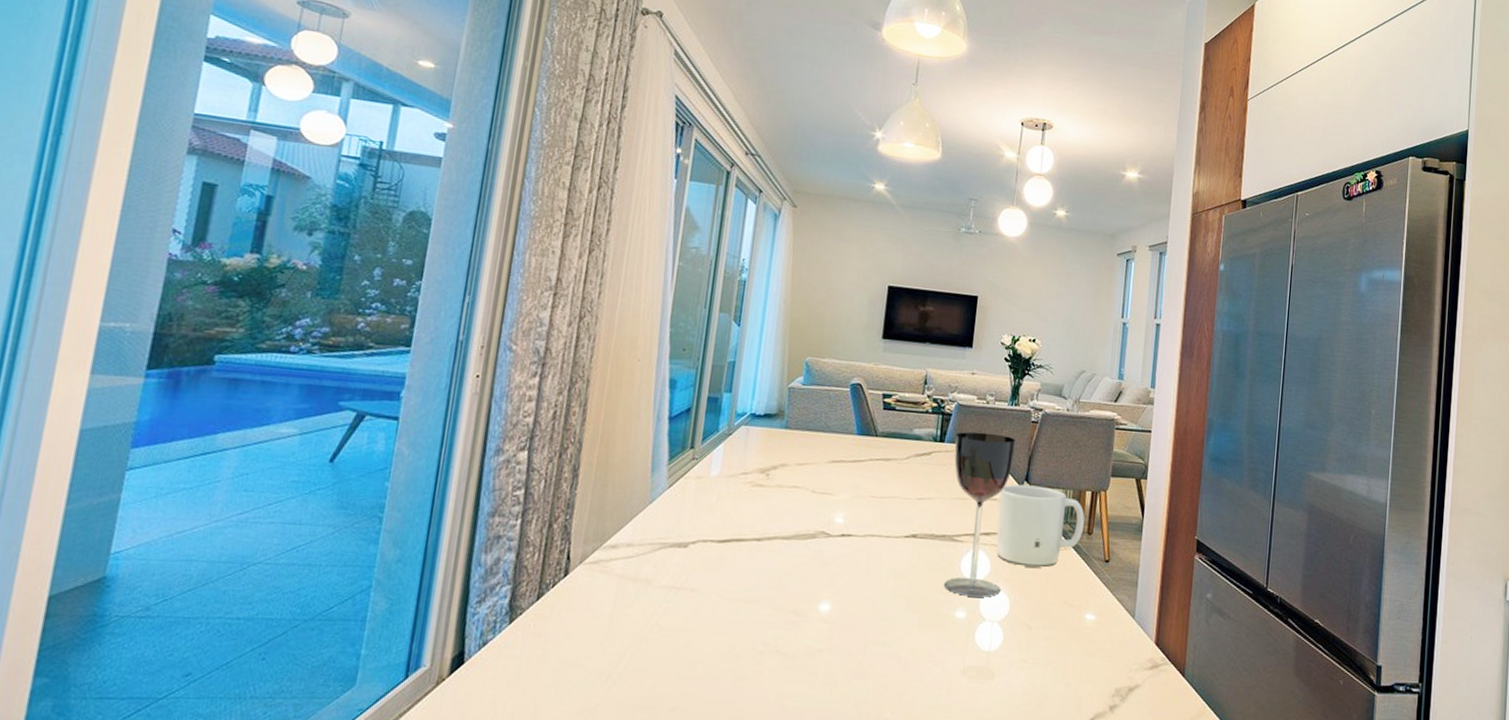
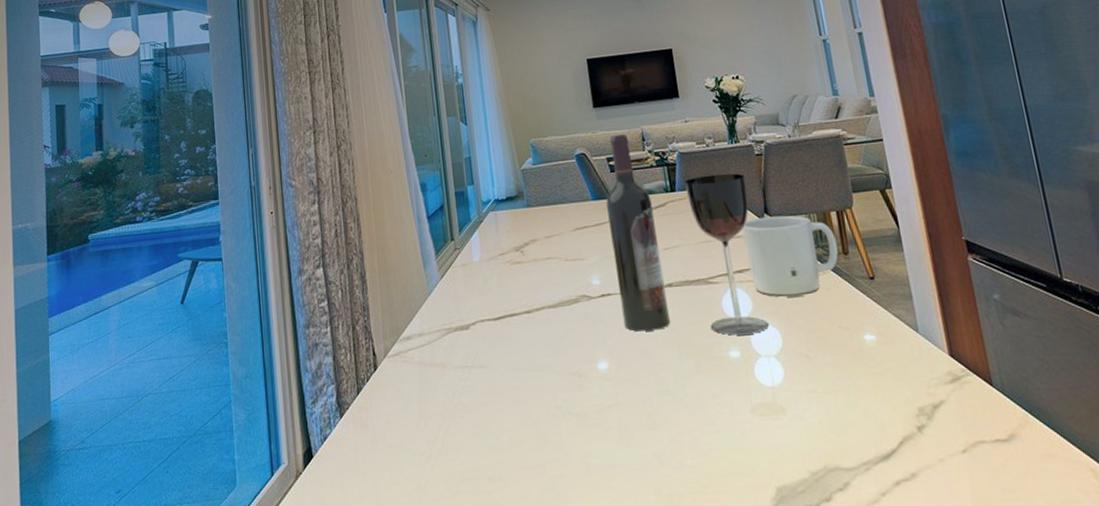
wine bottle: none [857,372,918,579] -> present [606,134,671,332]

